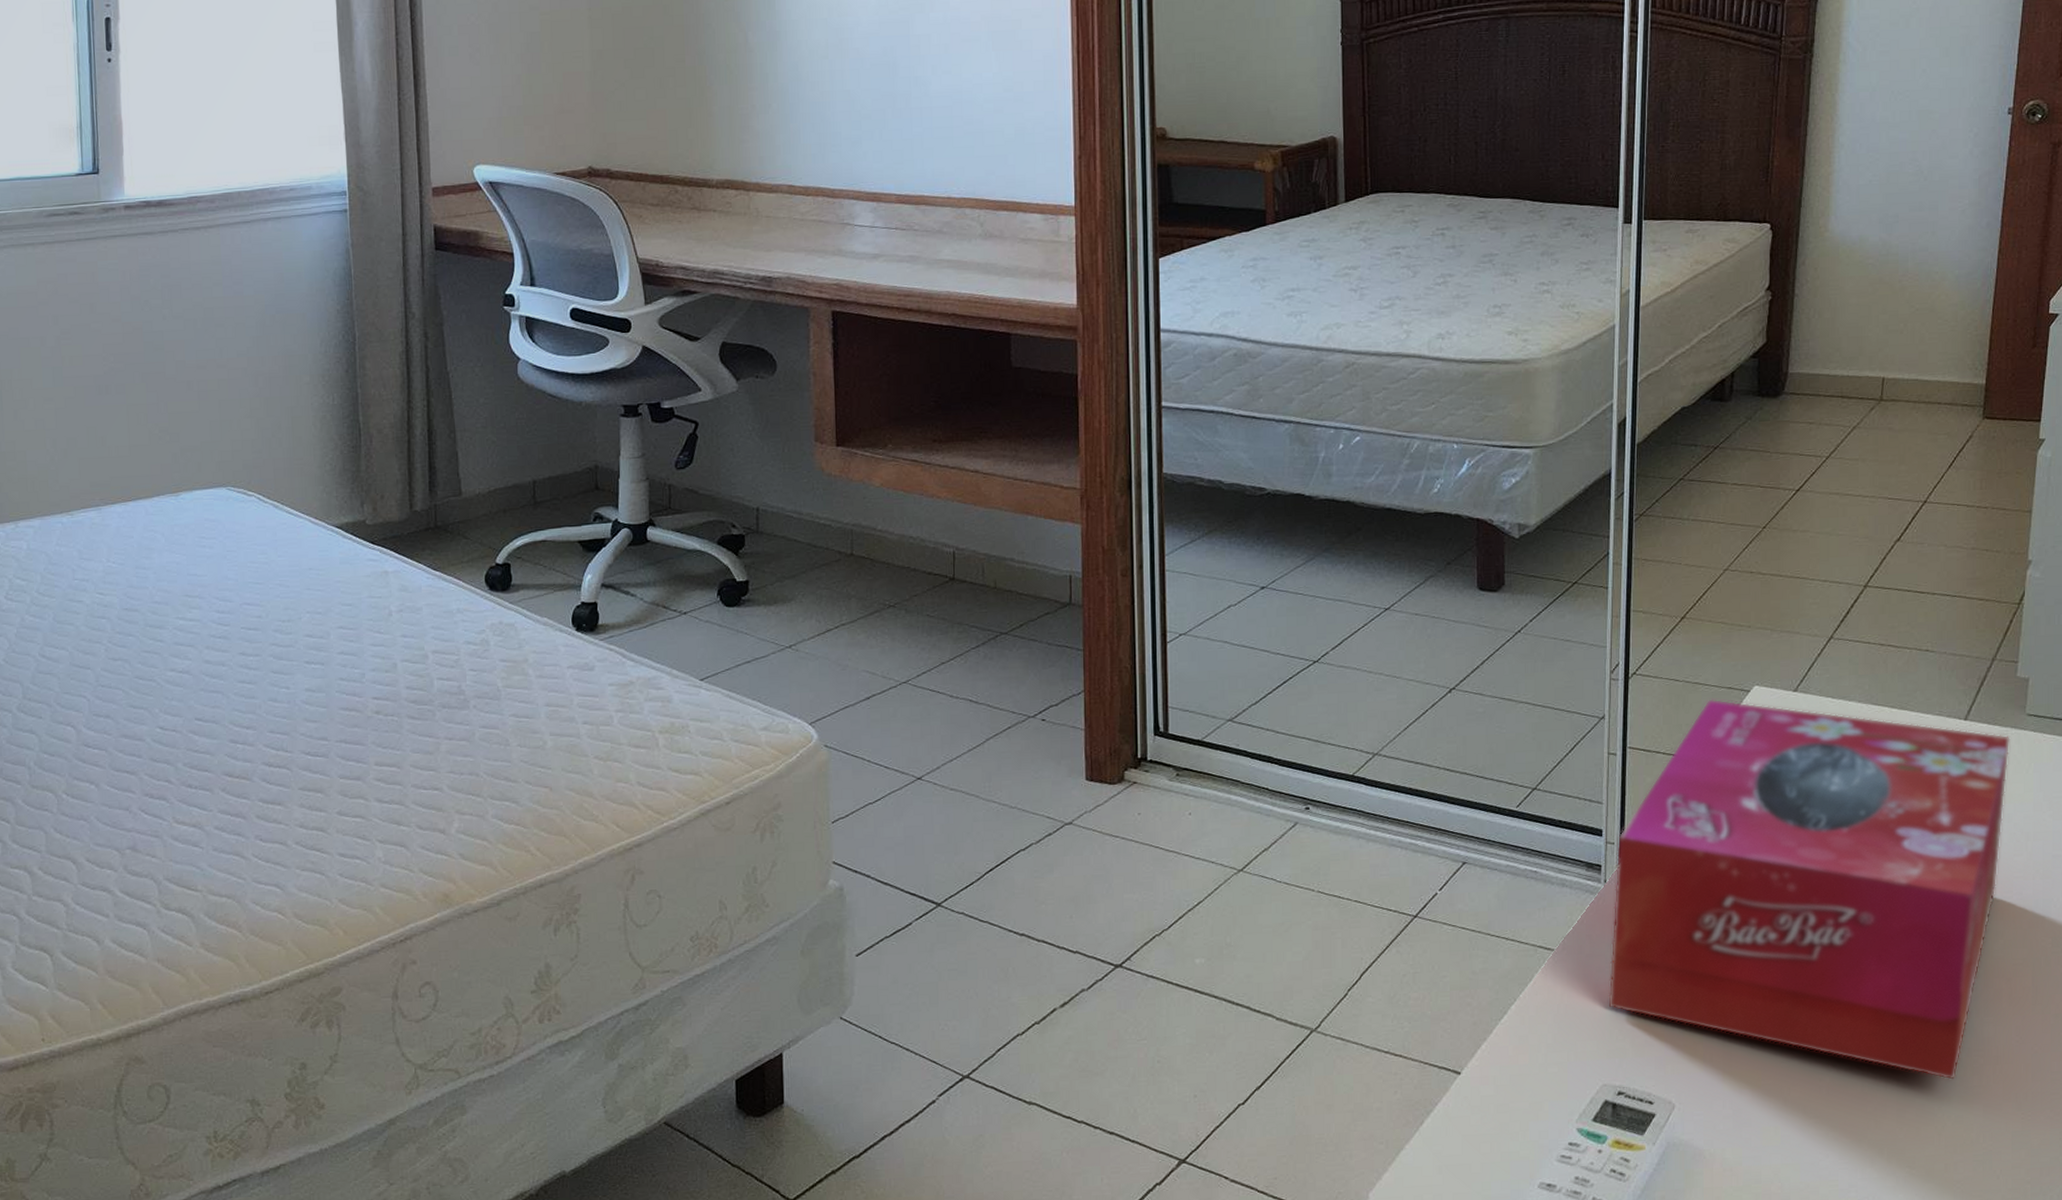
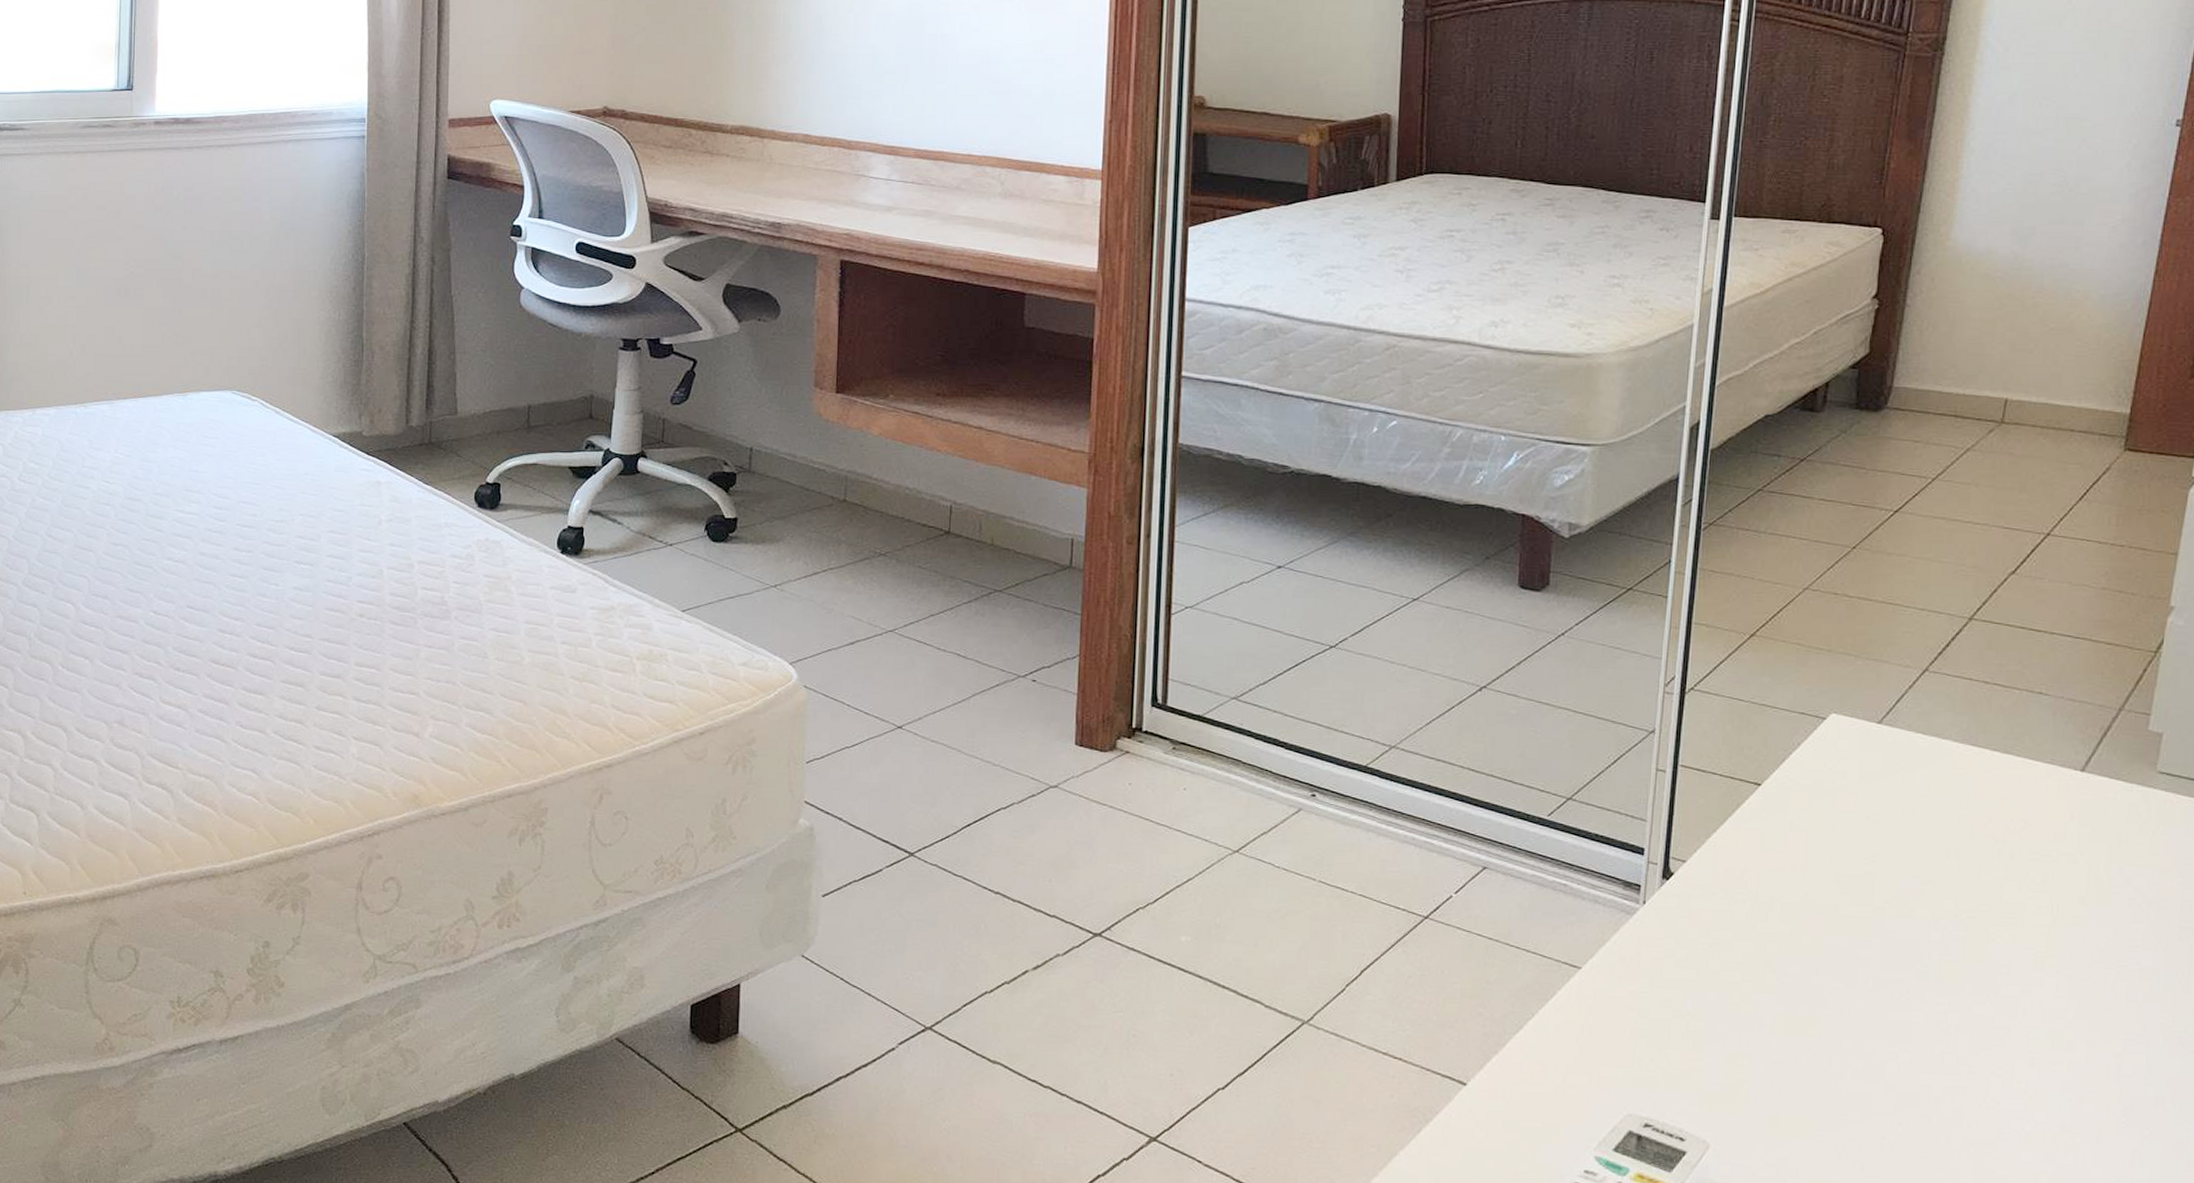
tissue box: present [1608,699,2011,1080] -> none [1640,723,2136,1155]

